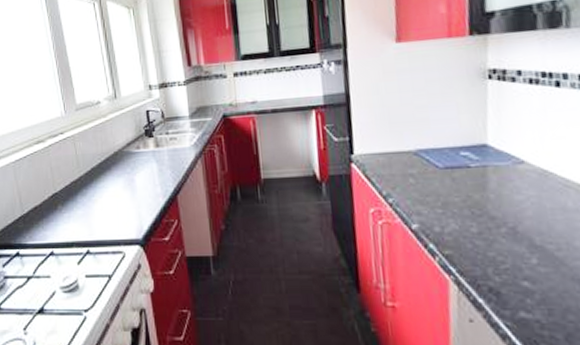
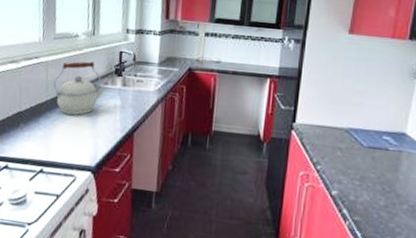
kettle: none [83,127,138,188] -> present [53,61,105,116]

